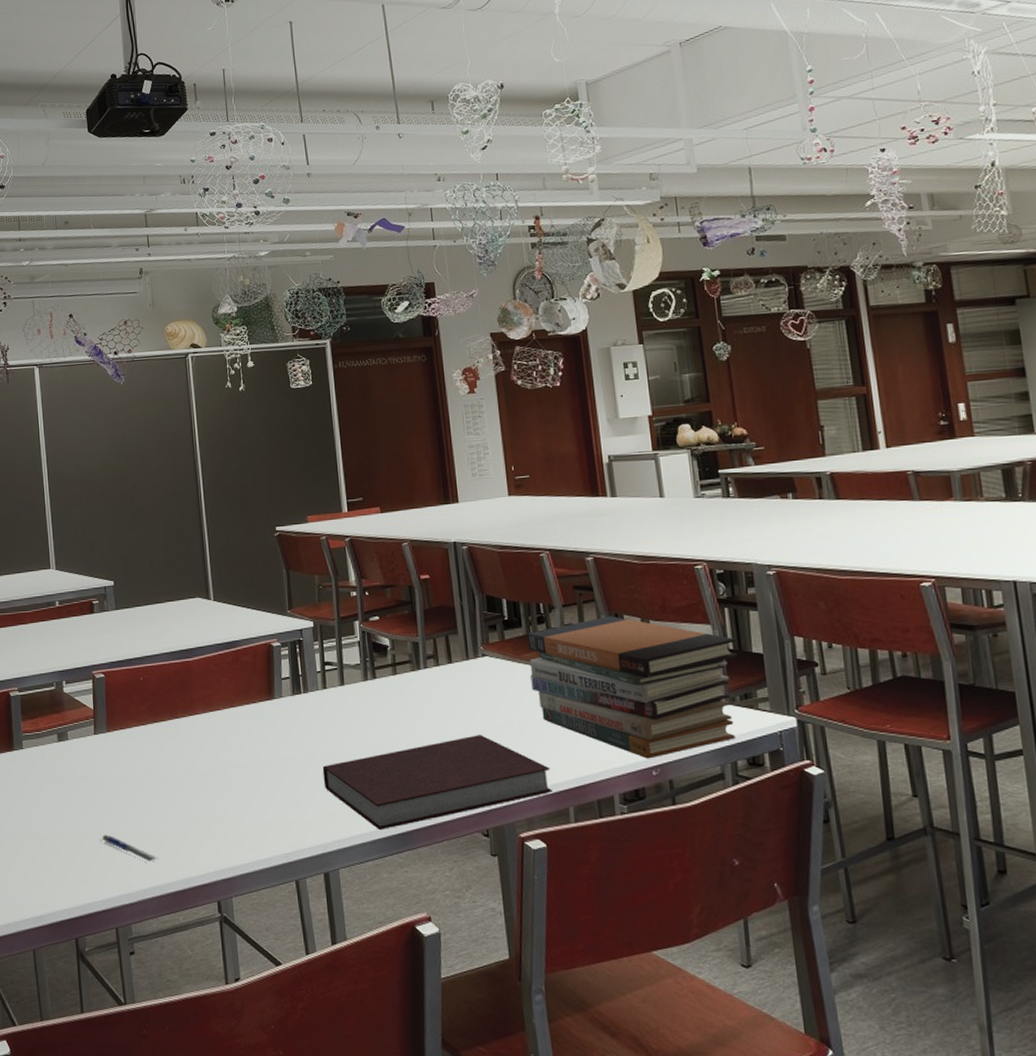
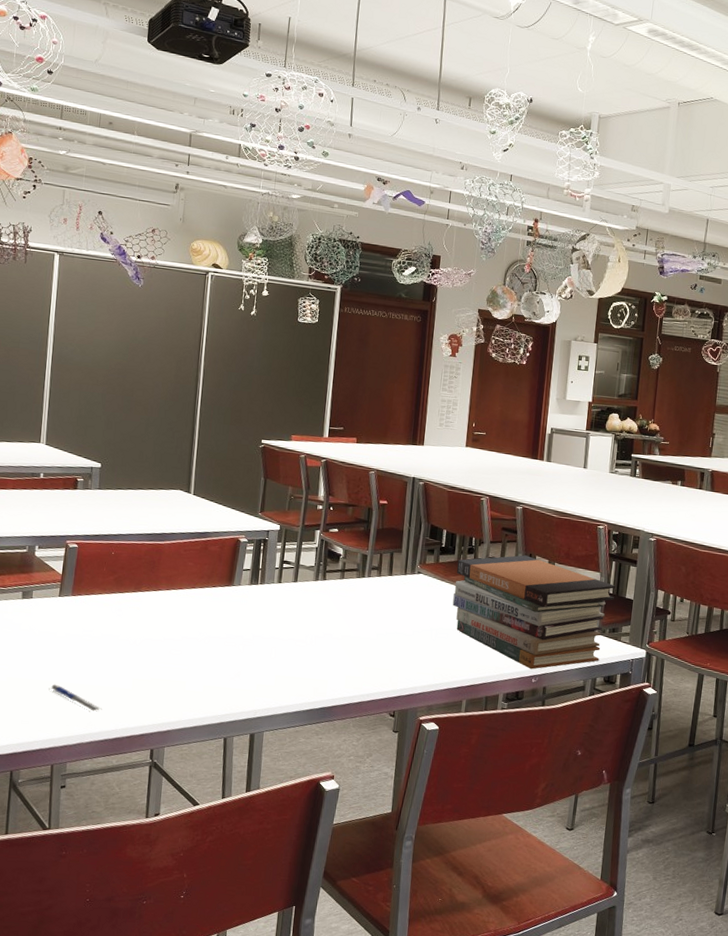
notebook: present [322,735,552,831] -> none [264,635,454,704]

